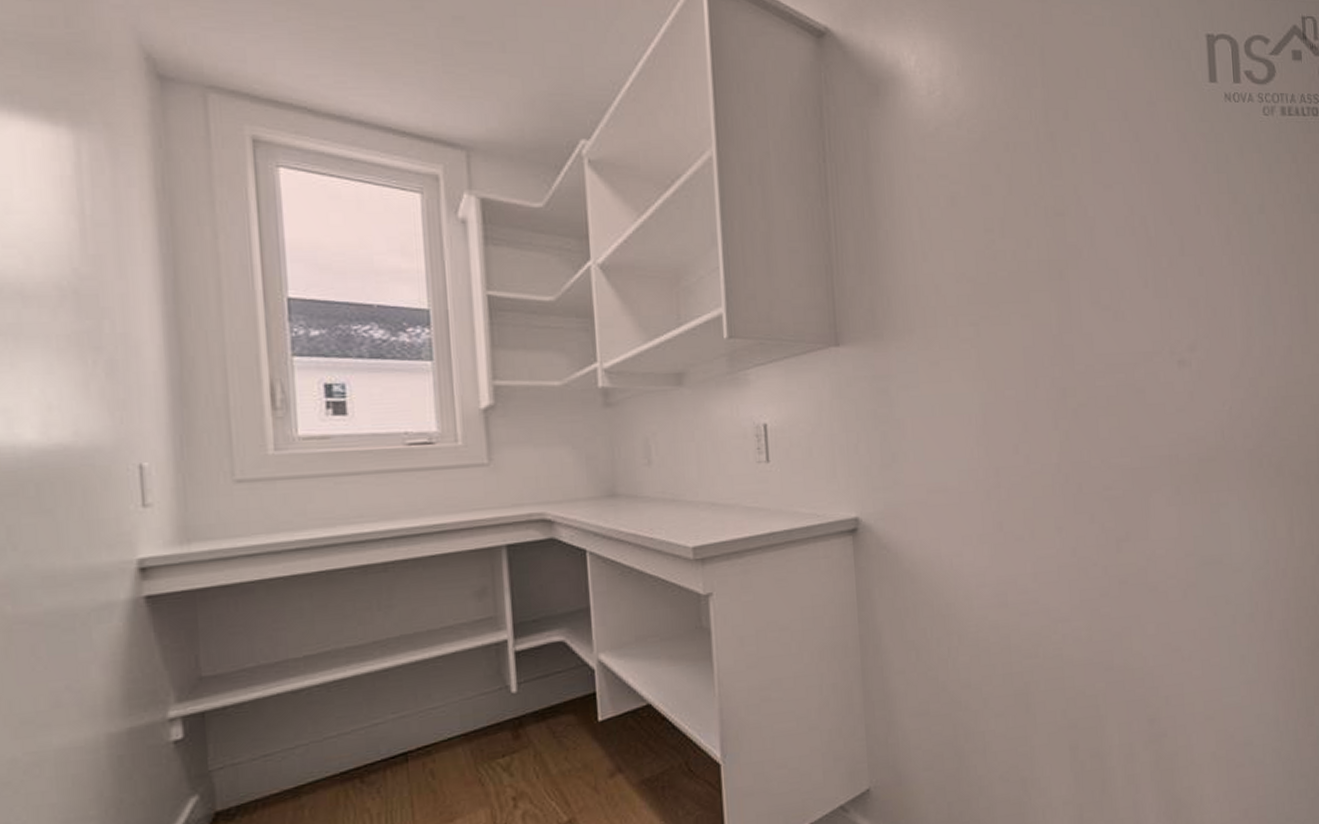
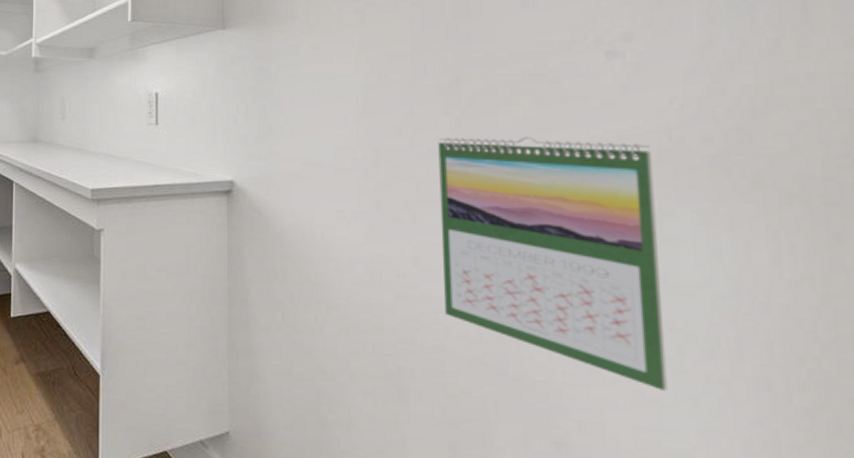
calendar: none [1050,443,1225,656] -> present [438,137,668,391]

